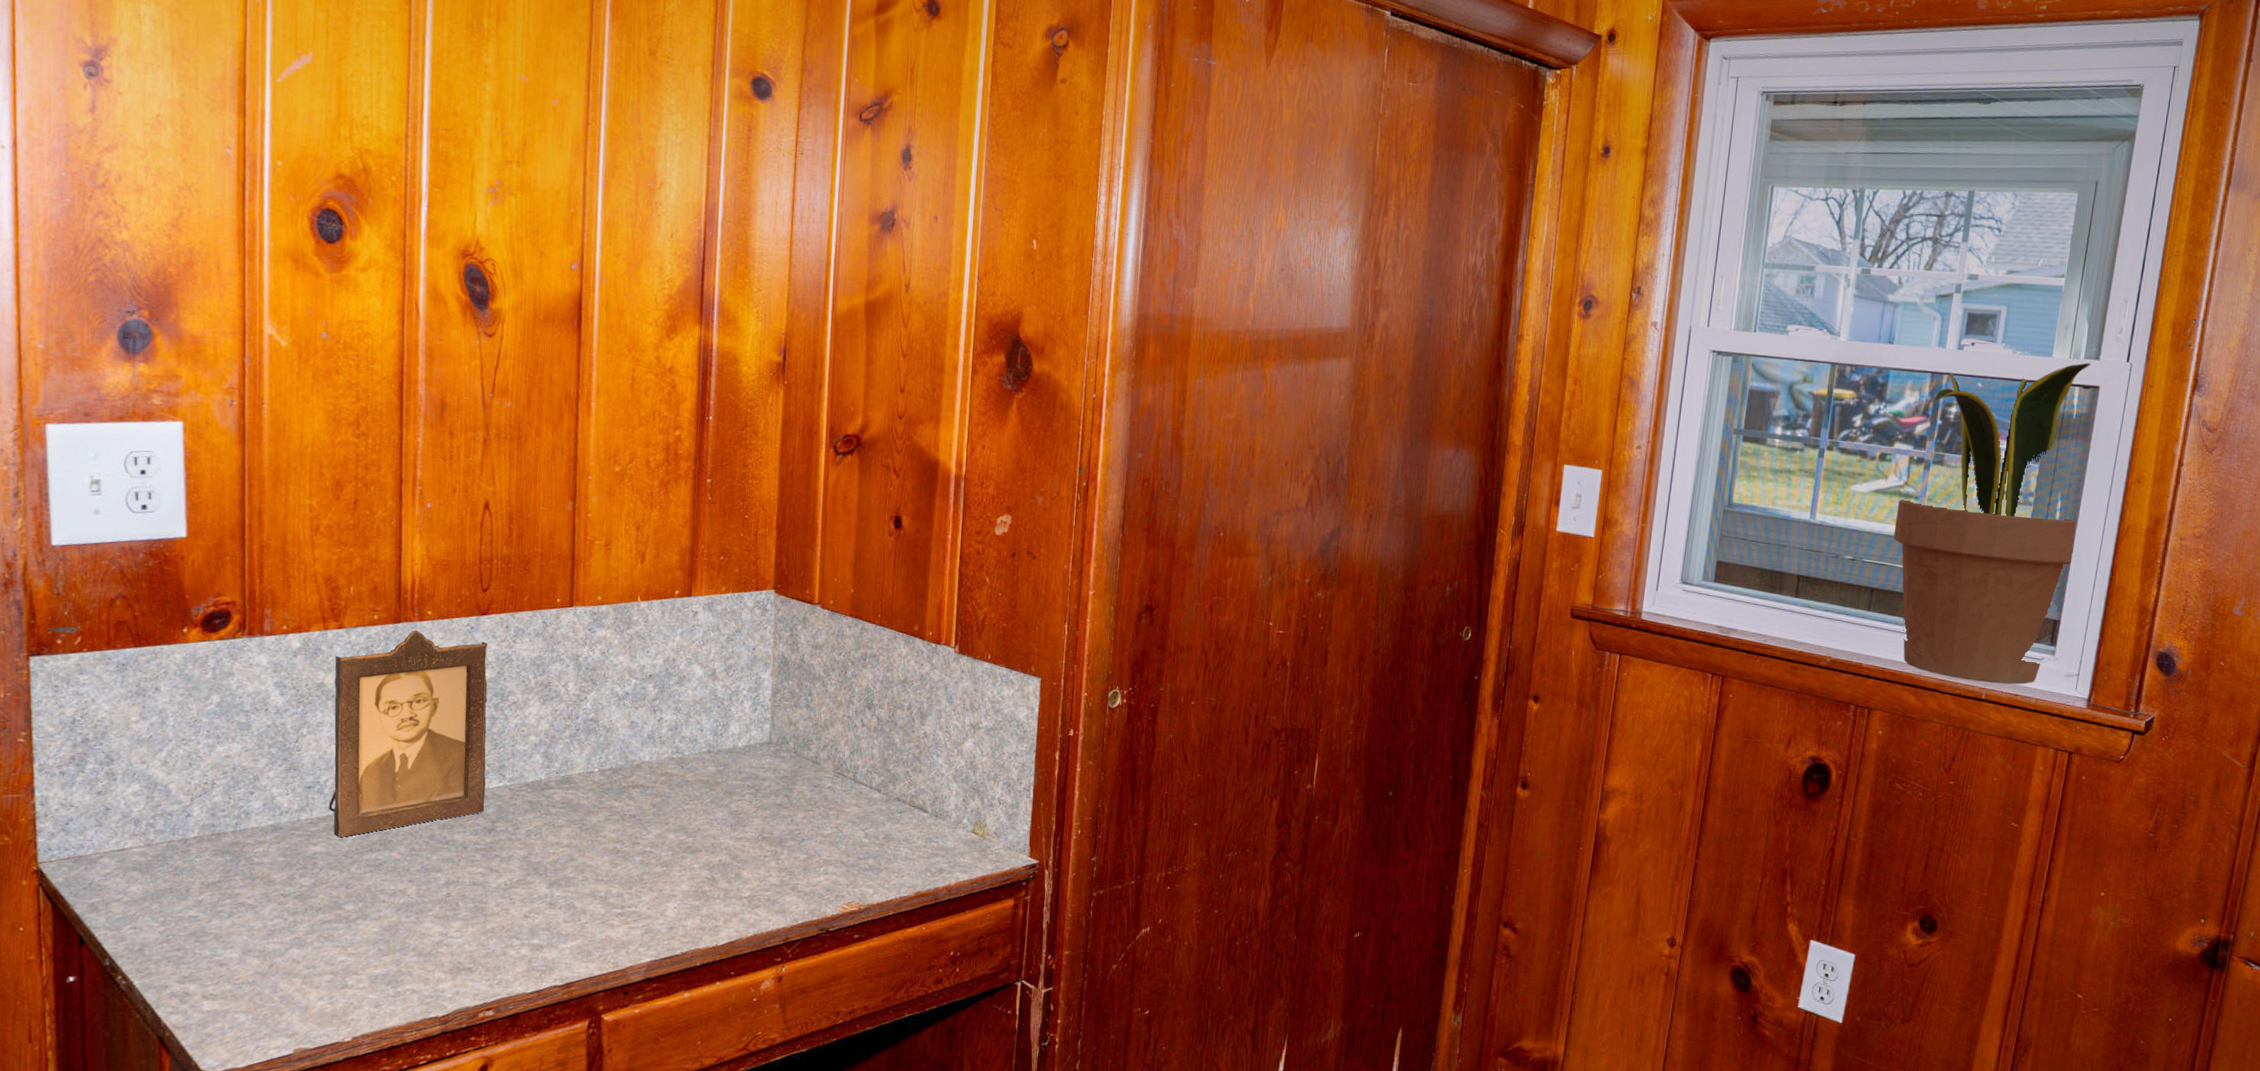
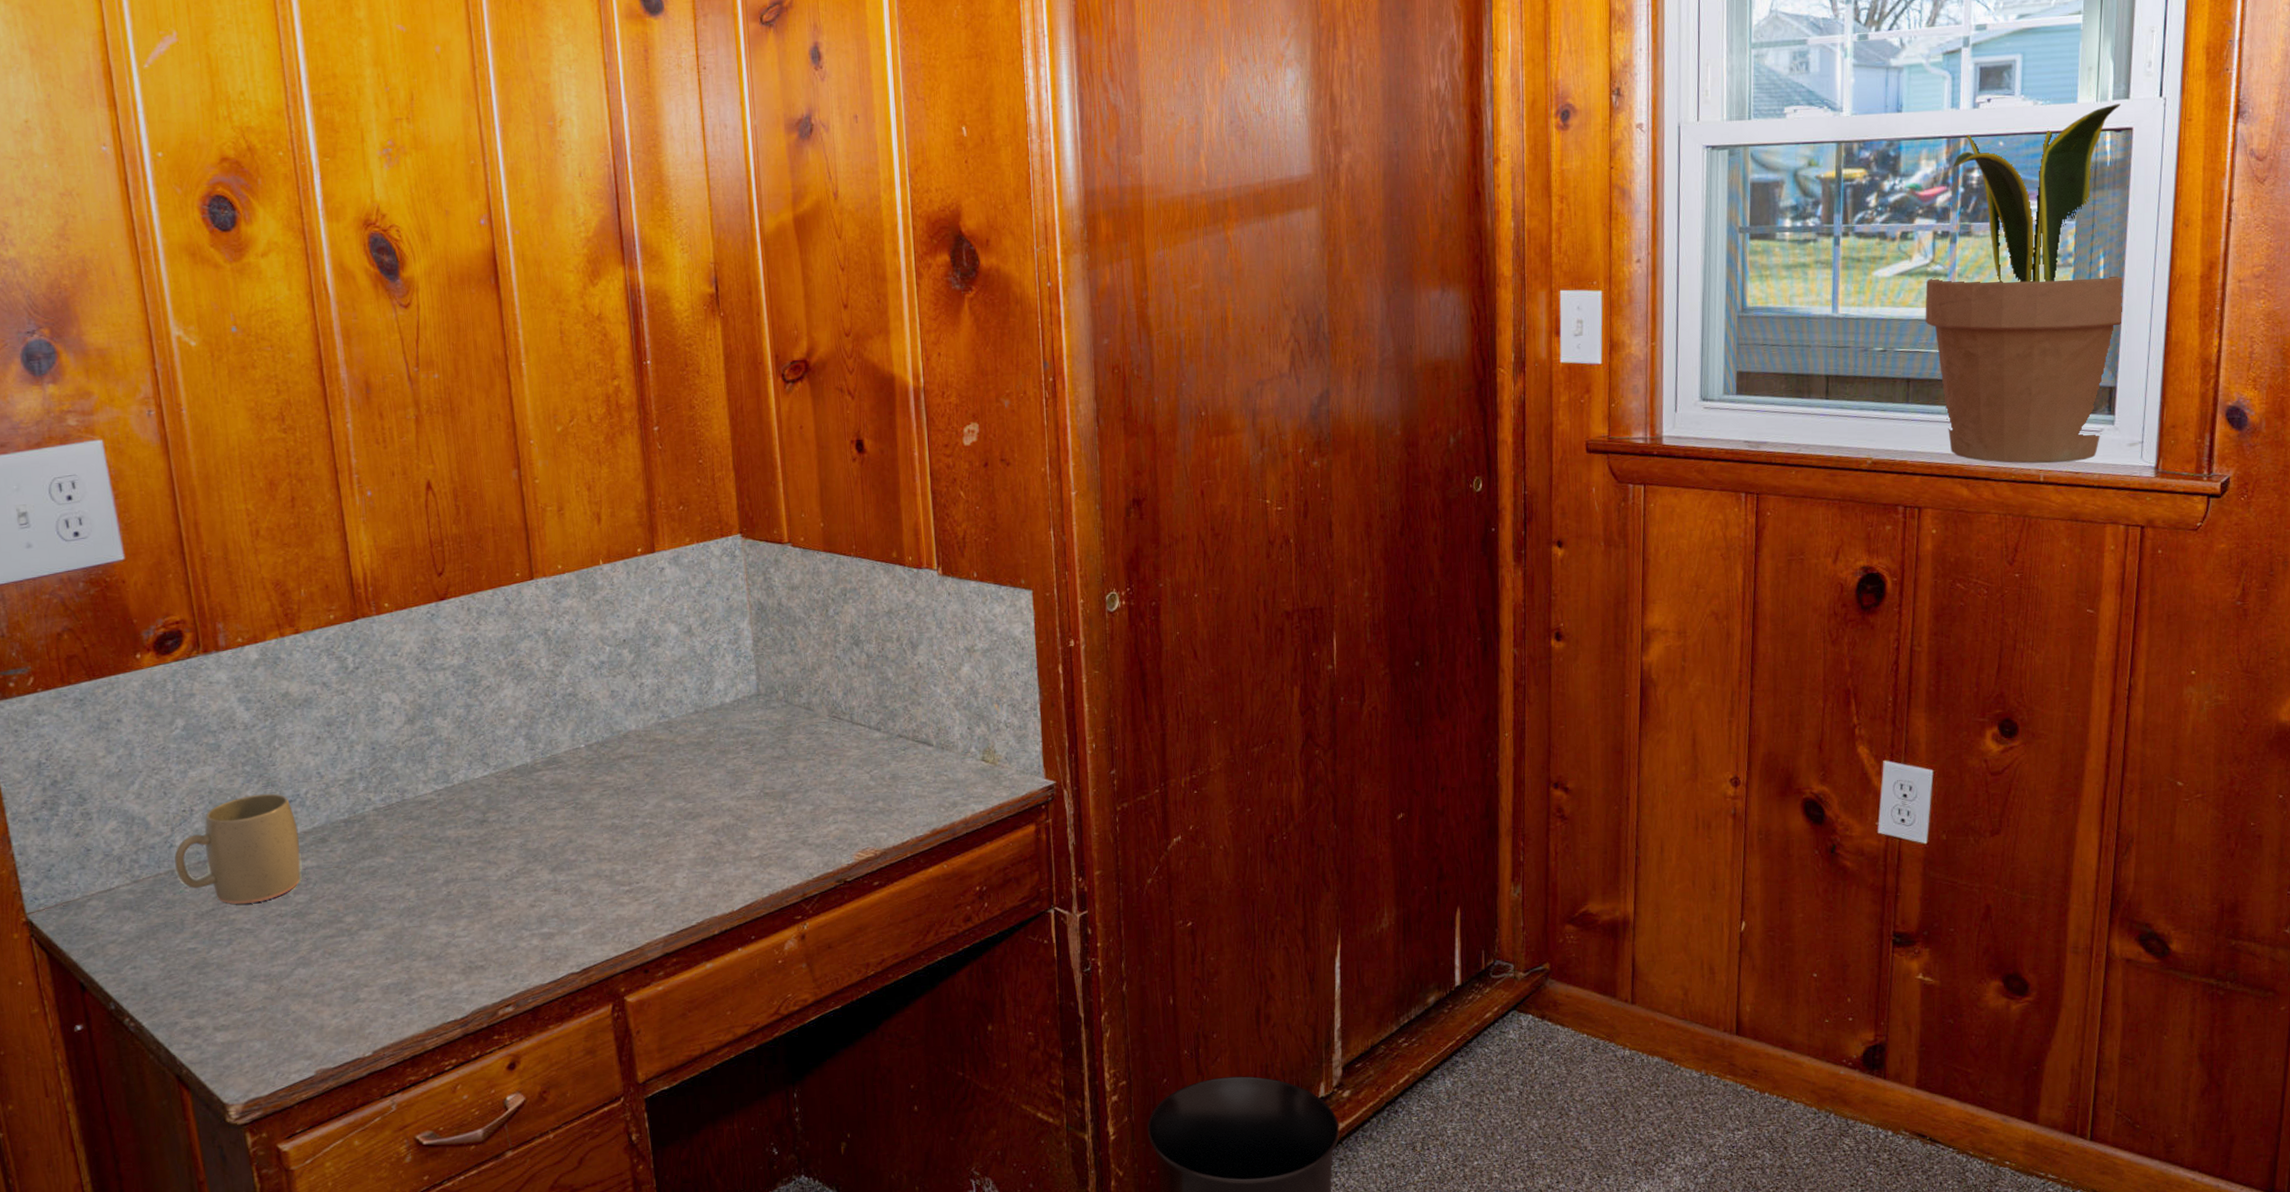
mug: none [189,776,313,880] -> present [174,793,301,905]
photo frame: present [328,630,488,838] -> none [296,624,473,850]

